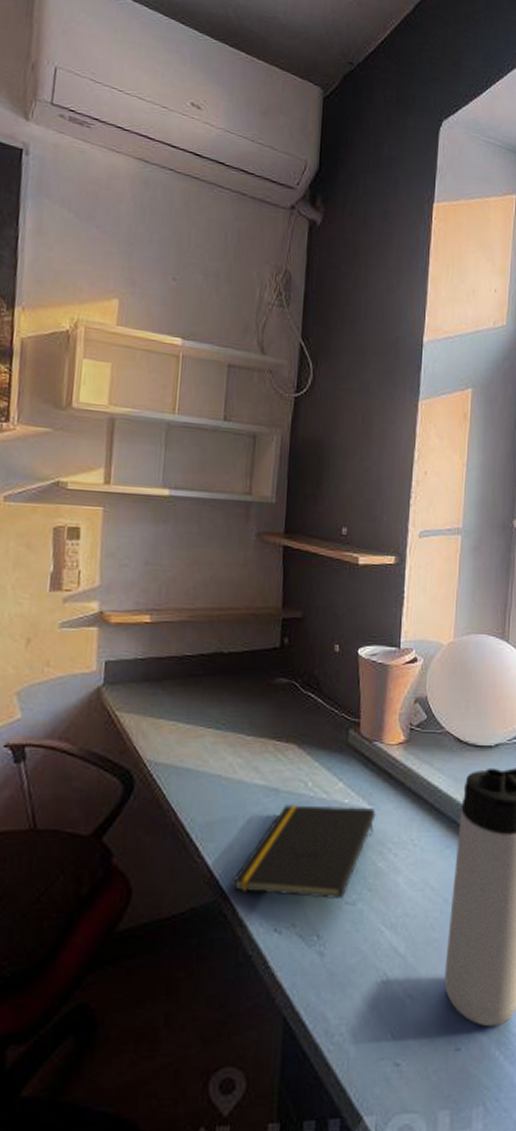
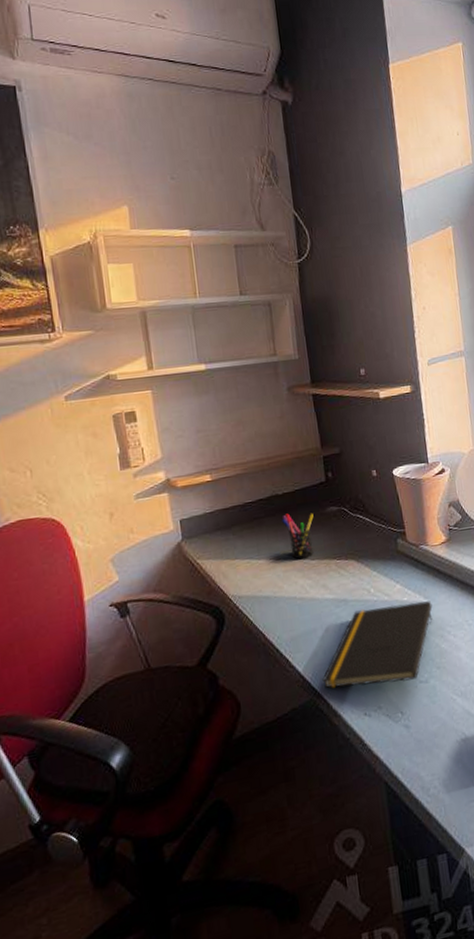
pen holder: none [222,676,259,733] -> present [281,513,314,560]

